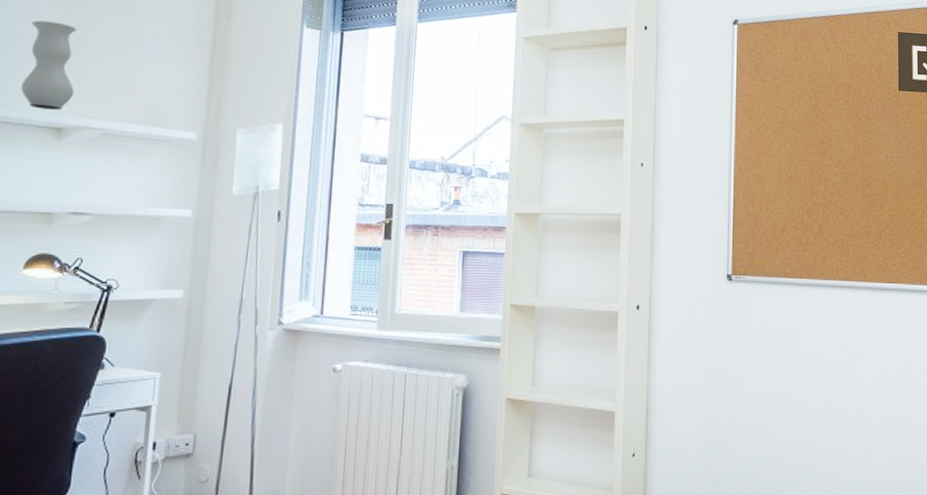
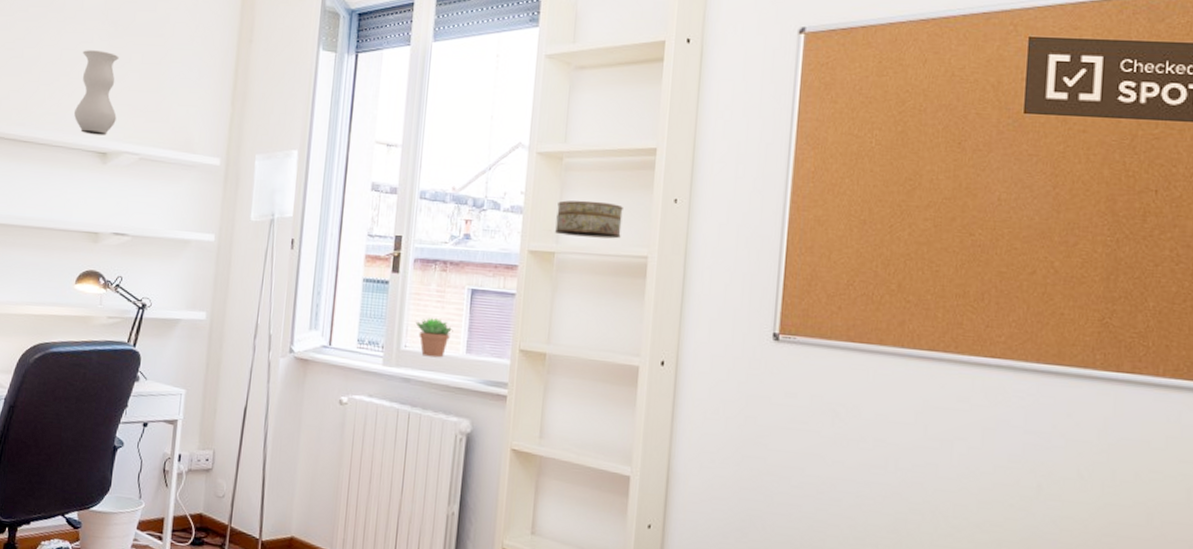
succulent plant: none [409,280,447,318] -> present [415,317,453,358]
decorative box: none [539,166,598,200] -> present [555,200,623,239]

